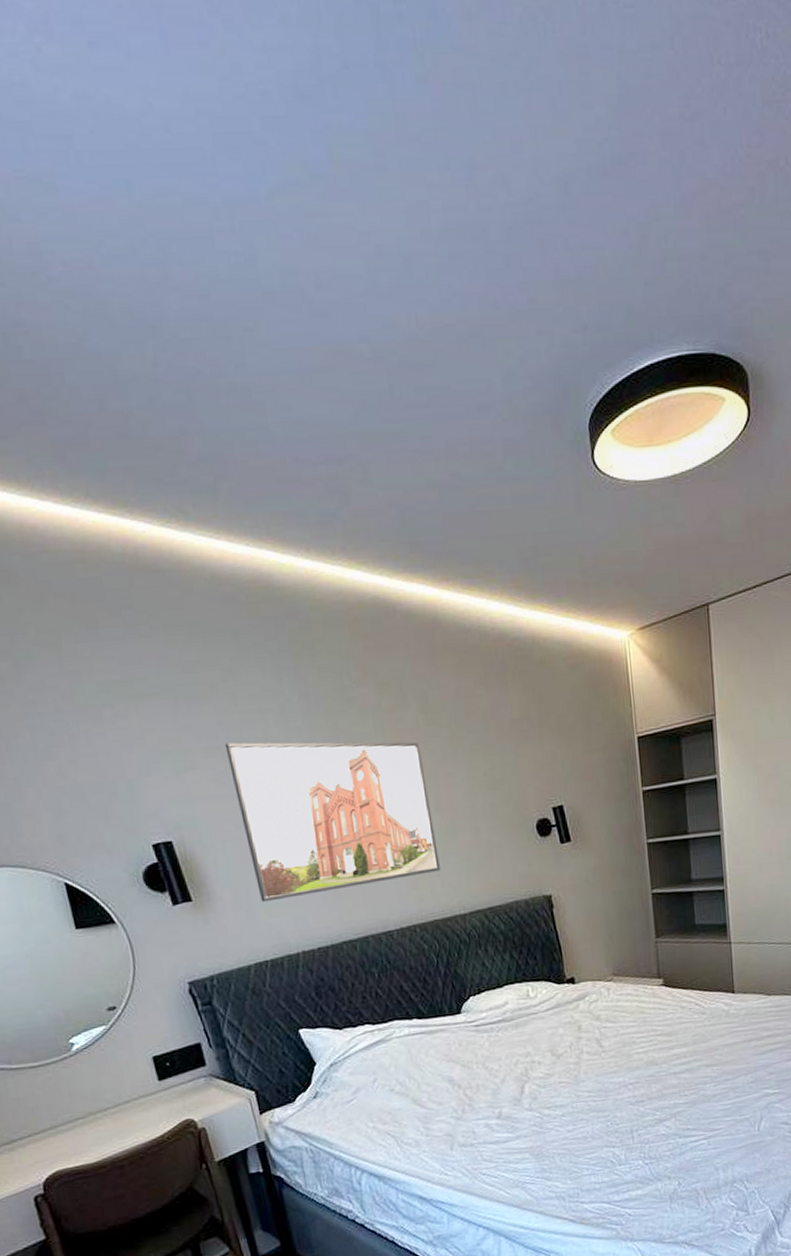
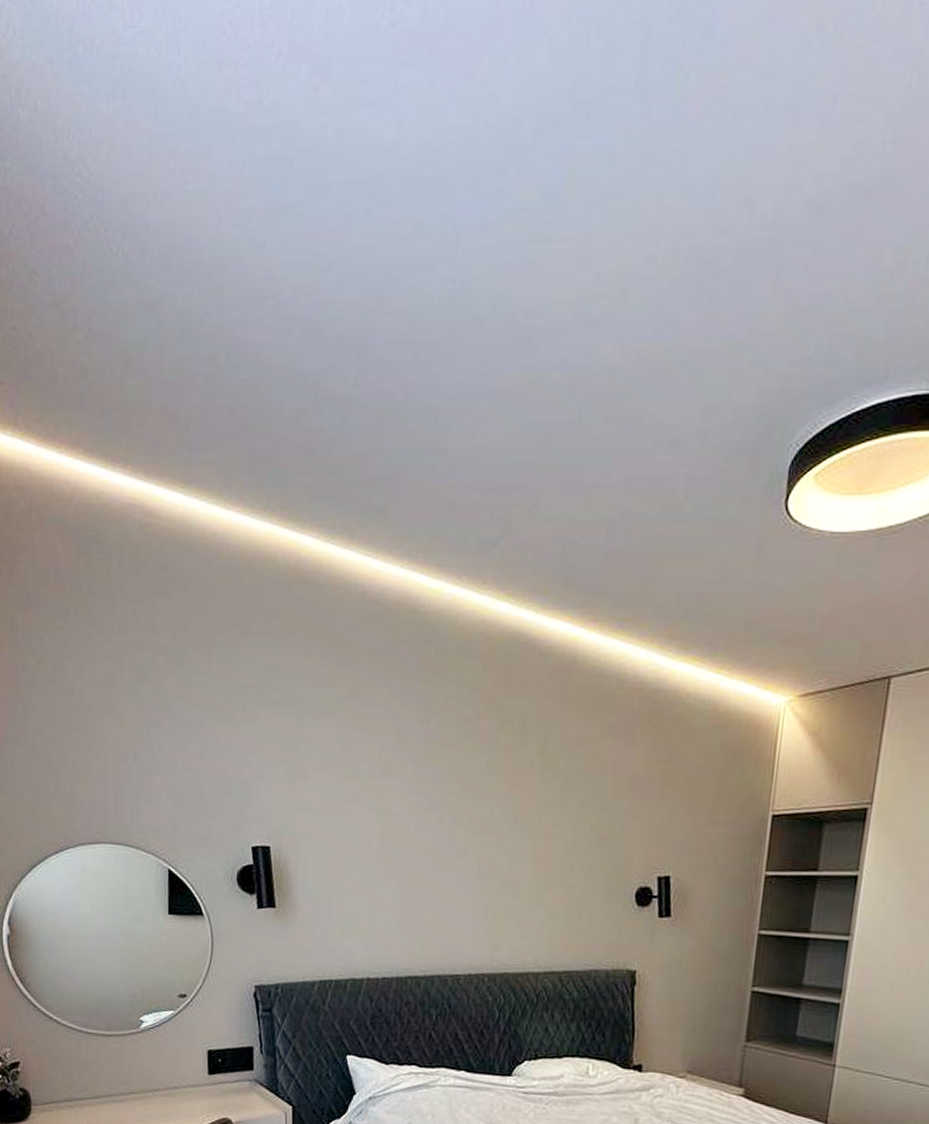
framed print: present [225,741,440,903] -> none [338,759,529,923]

